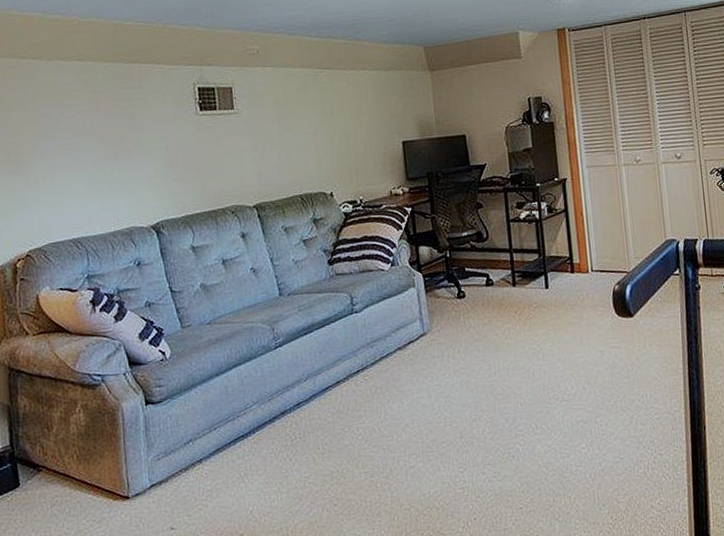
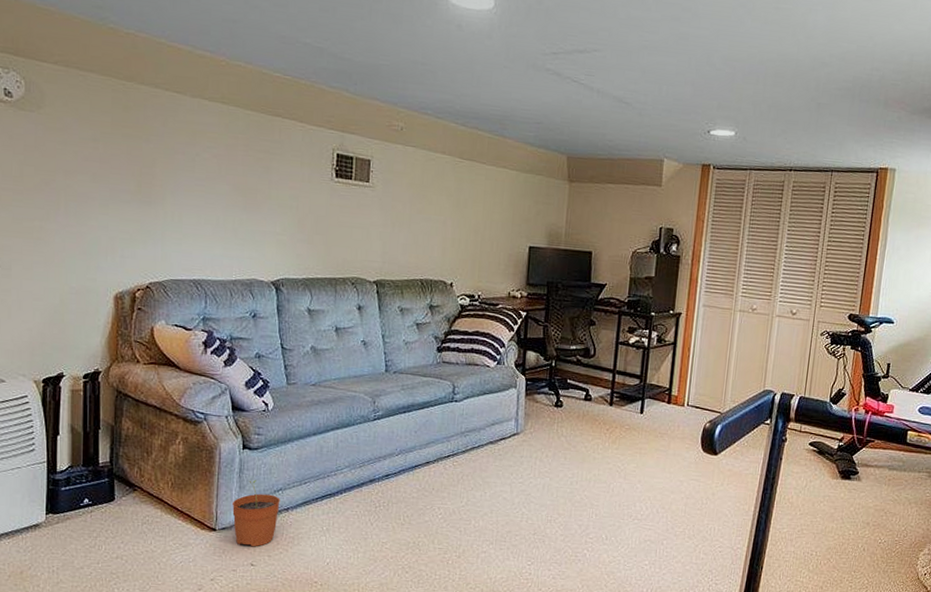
plant pot: none [143,434,192,510] -> present [232,479,280,547]

